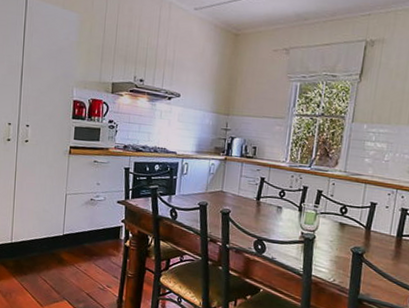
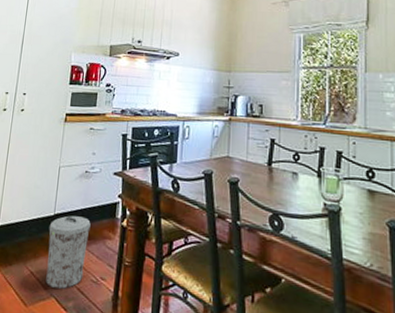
trash can: none [58,236,97,294] -> present [46,215,91,290]

